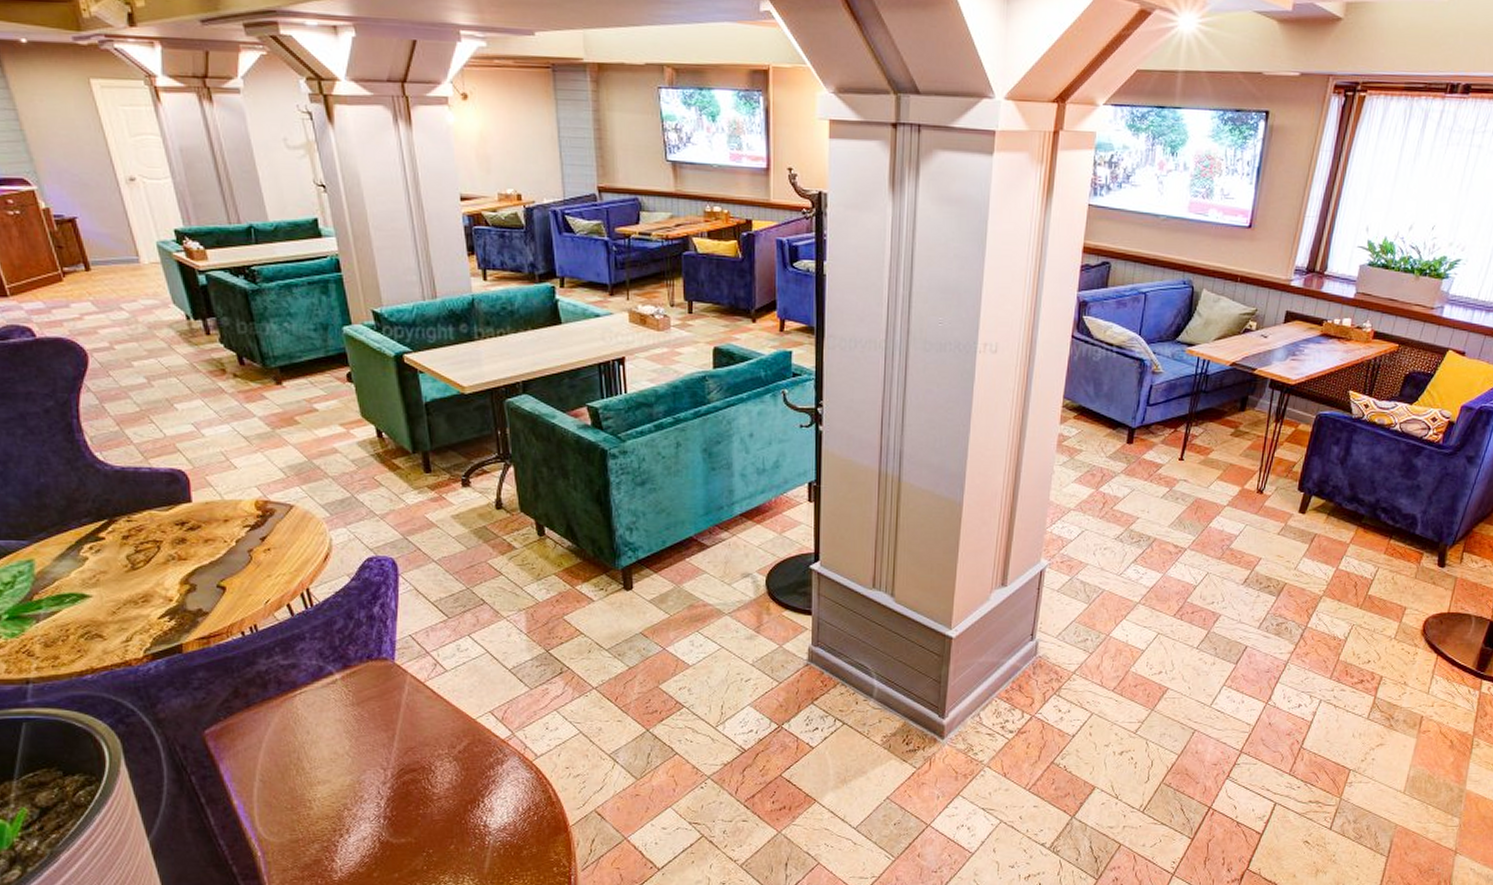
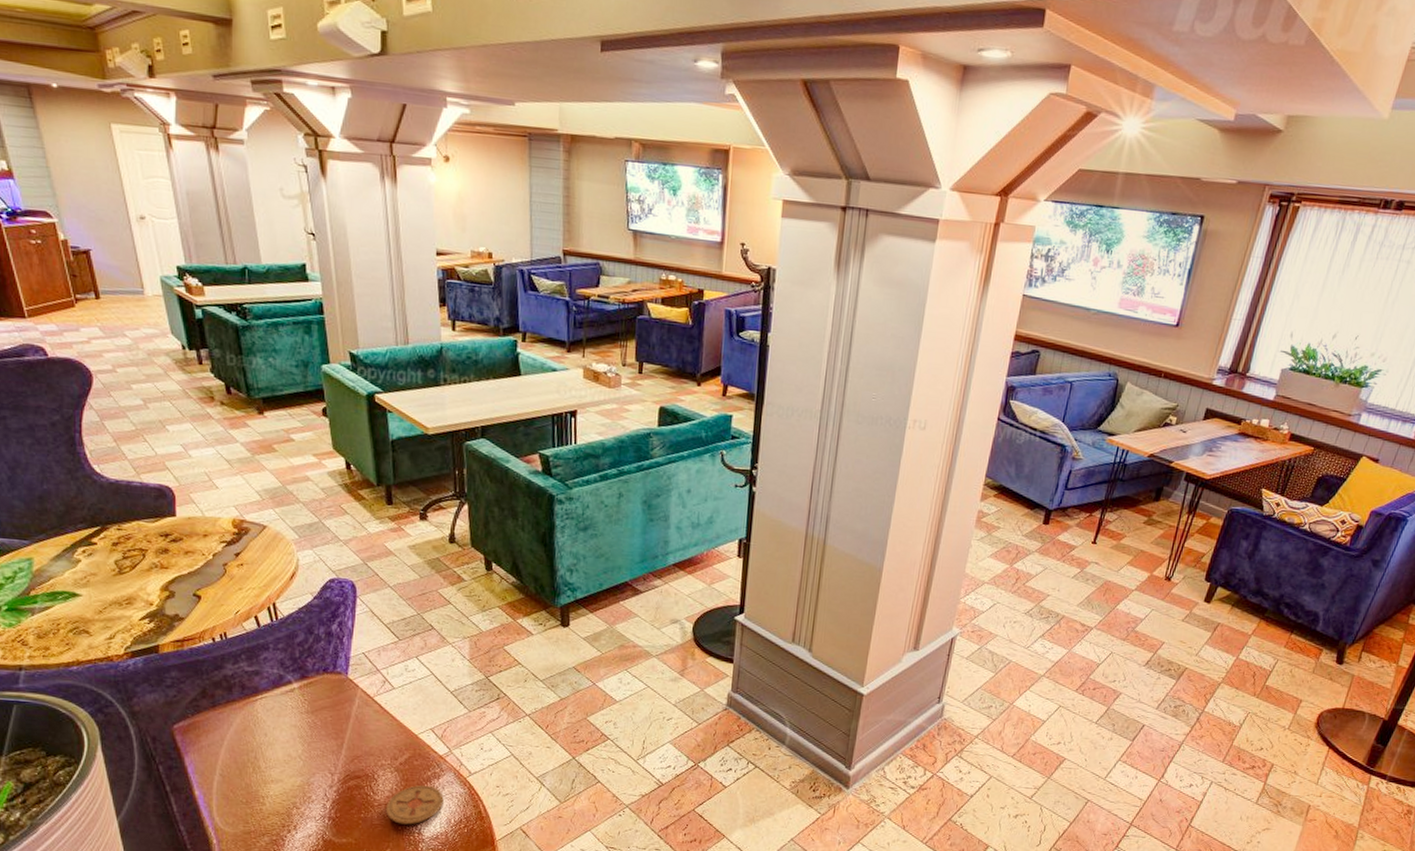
coaster: none [446,772,509,818] -> present [385,784,444,825]

